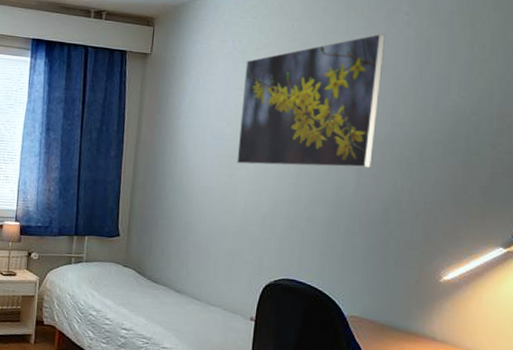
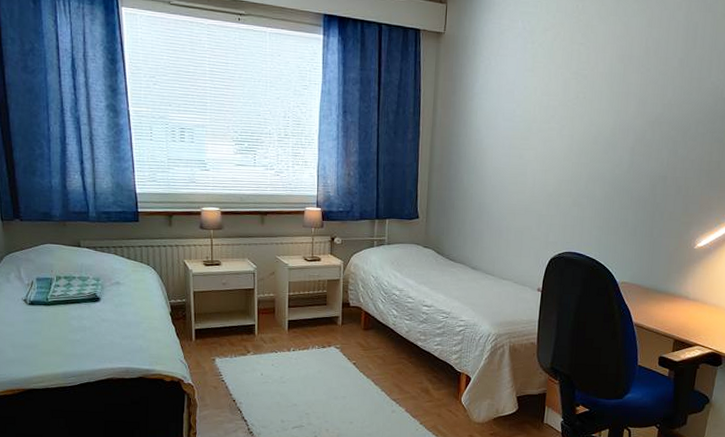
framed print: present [237,34,386,168] -> none [526,16,660,147]

